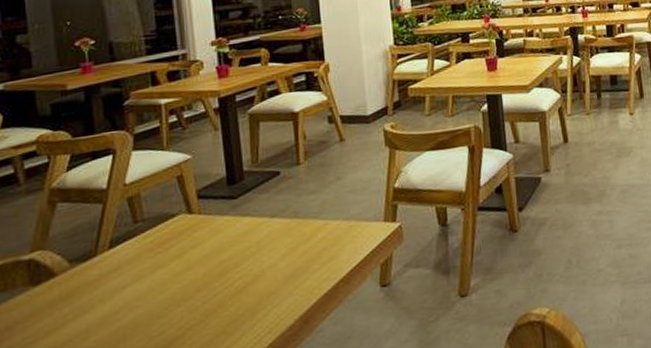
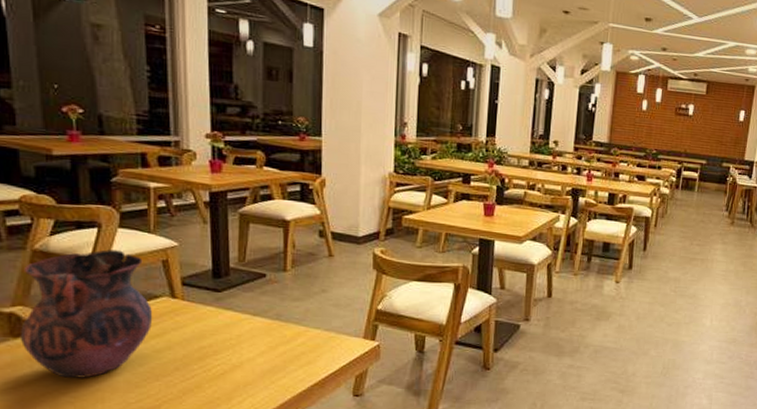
vase: none [39,173,171,321] -> present [20,250,153,378]

